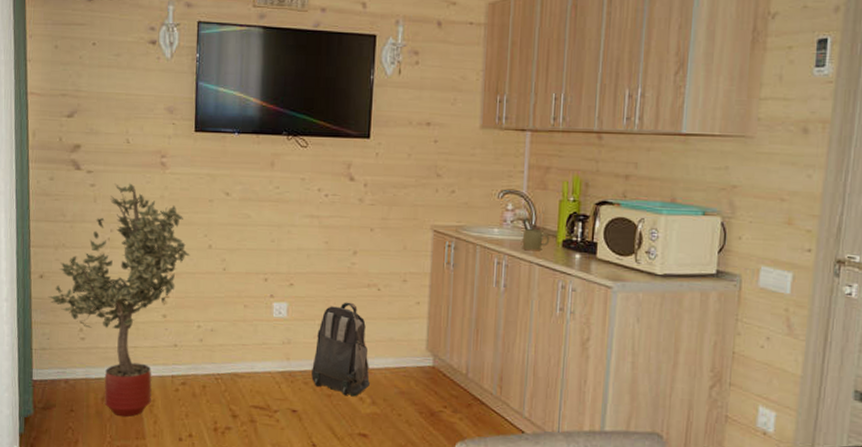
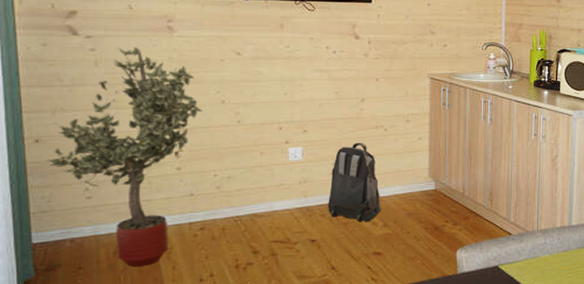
mug: present [522,228,550,252] -> none [503,72,524,91]

